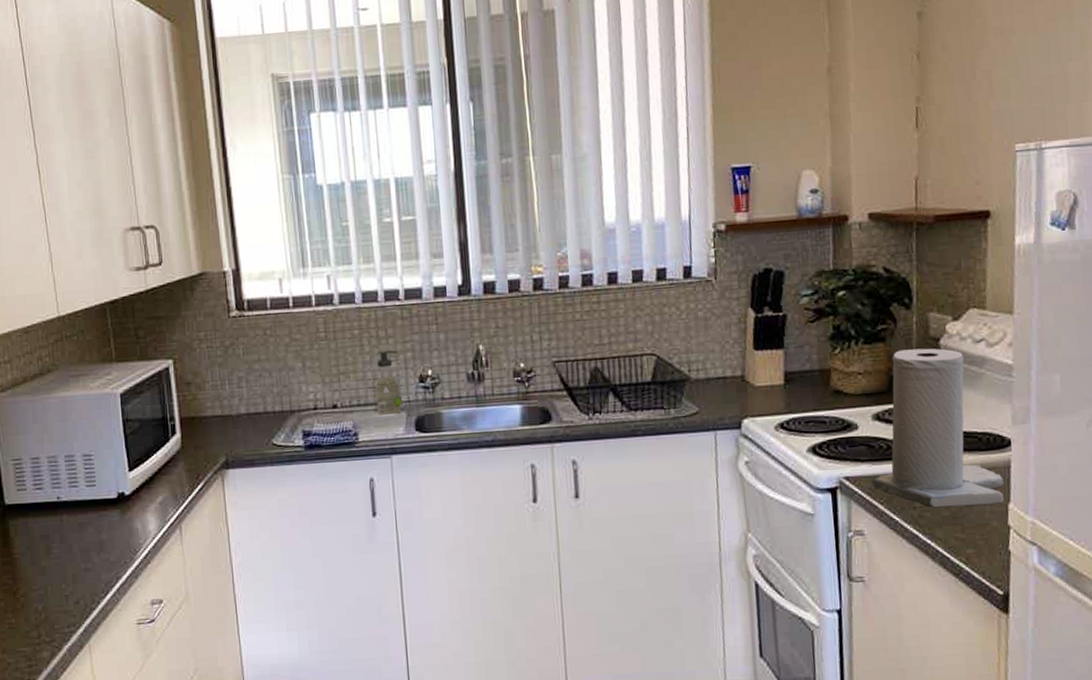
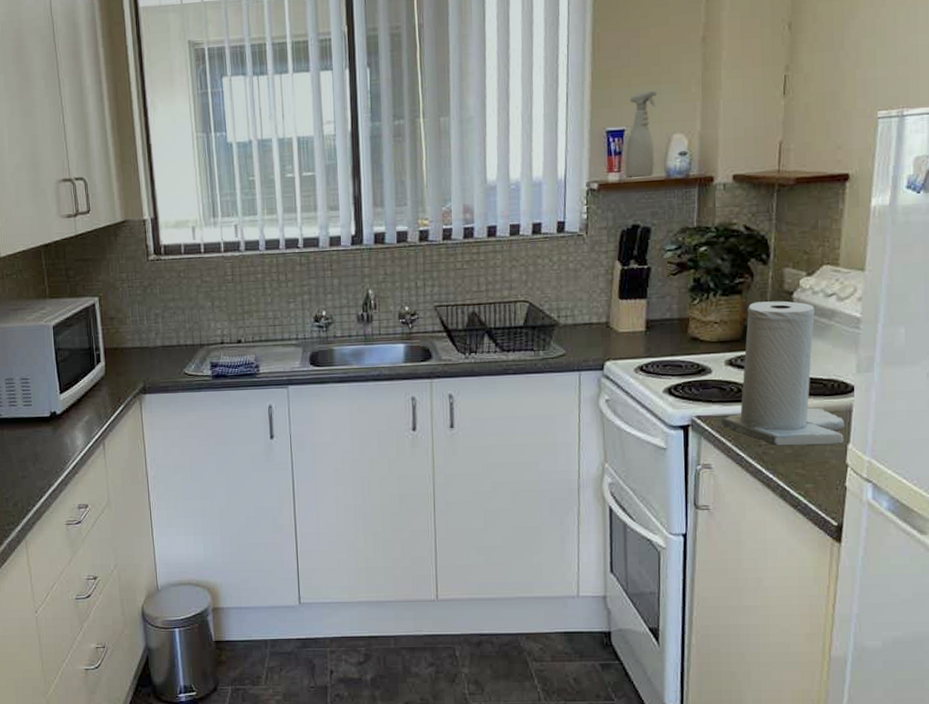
soap dispenser: present [372,350,402,416] -> none [272,292,299,351]
spray bottle: none [753,125,785,218] -> present [624,91,658,178]

